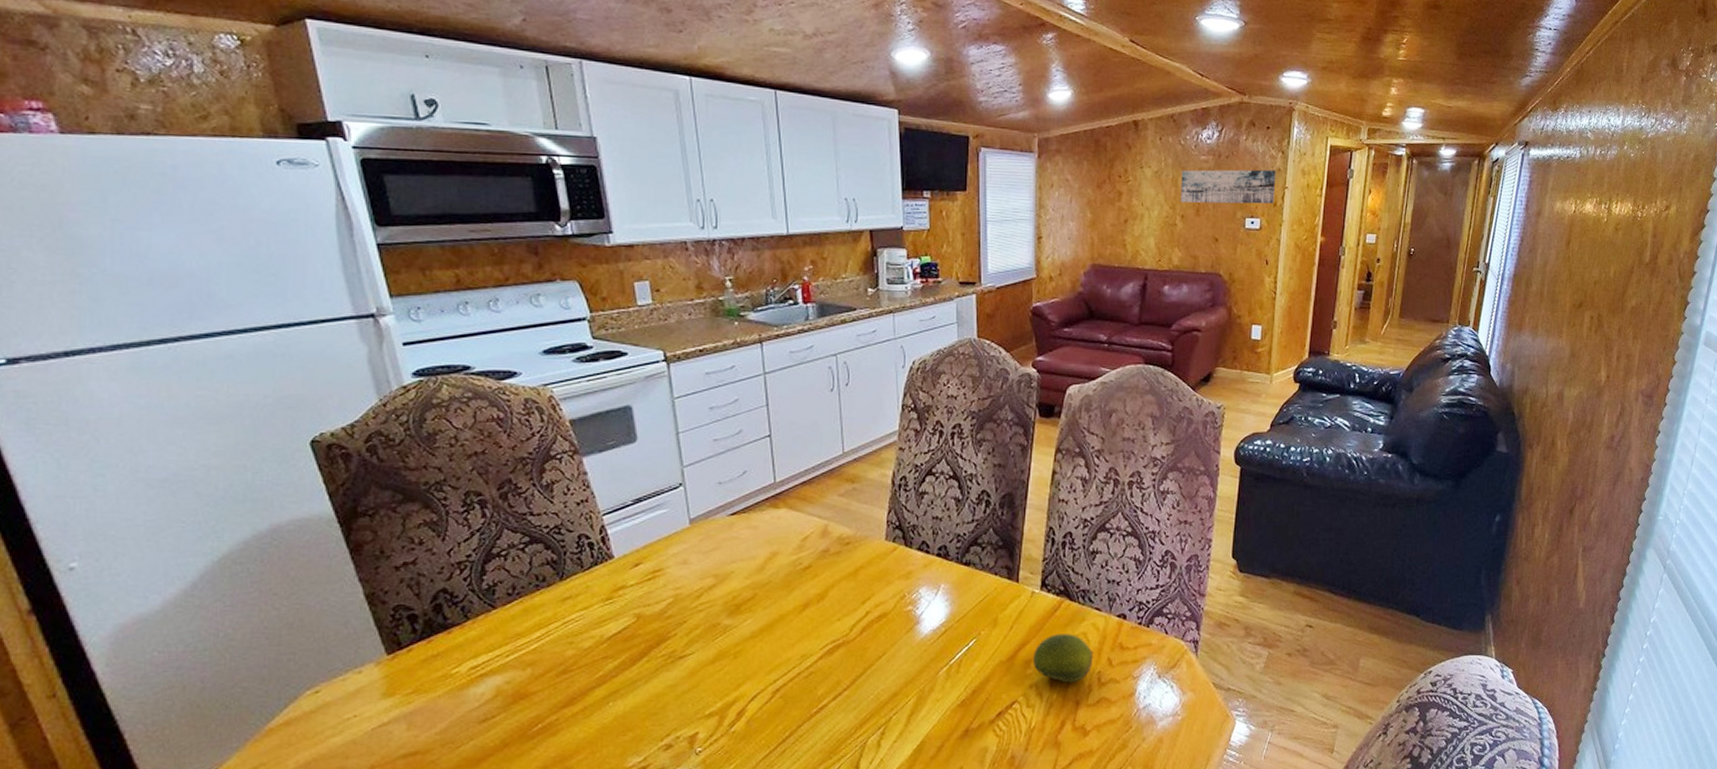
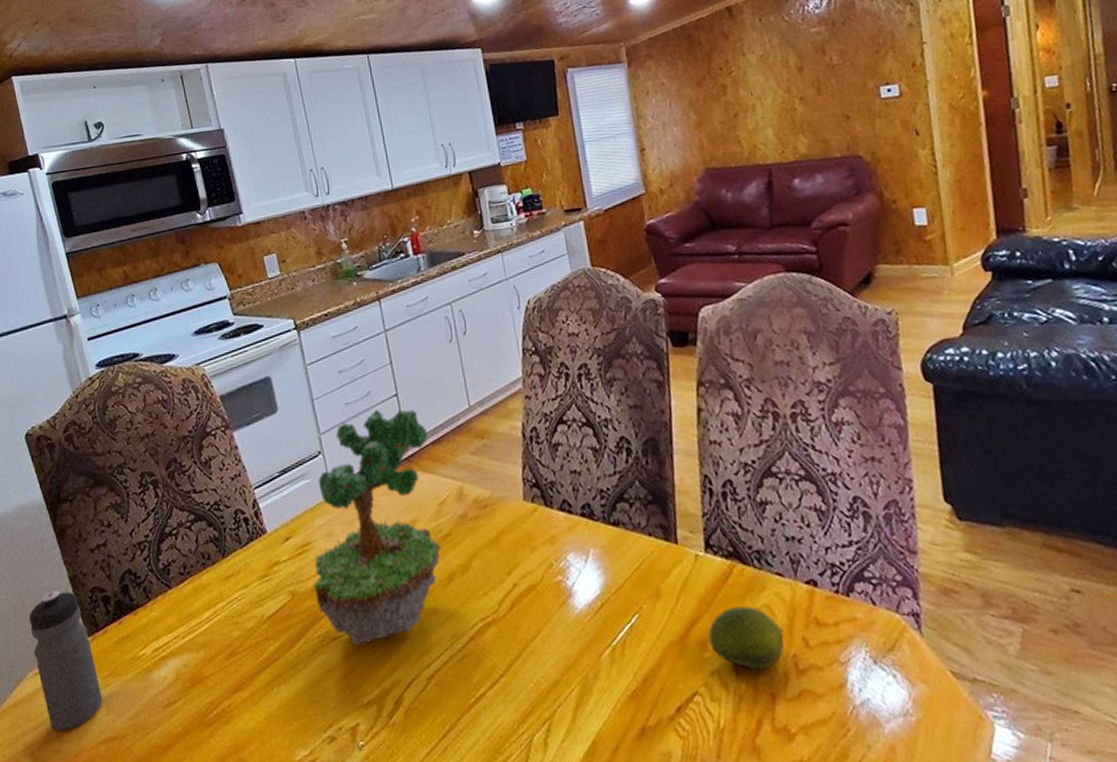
water bottle: none [308,608,404,748] -> present [28,591,103,731]
plant: none [661,448,800,664] -> present [313,409,442,645]
wall art: present [1181,169,1276,204] -> none [790,26,913,84]

